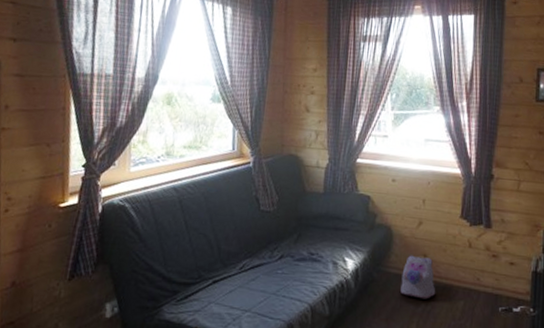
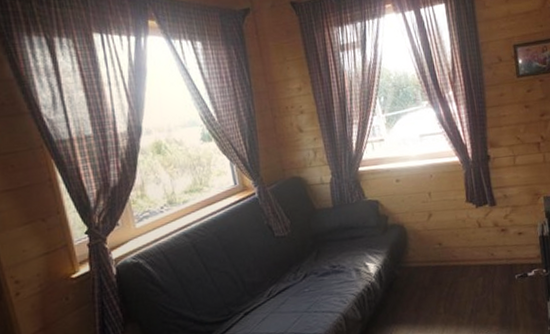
plush toy: present [400,255,436,300] -> none [421,245,456,285]

